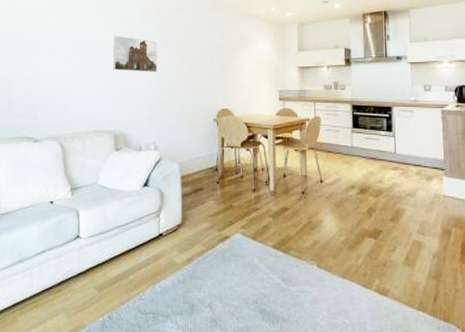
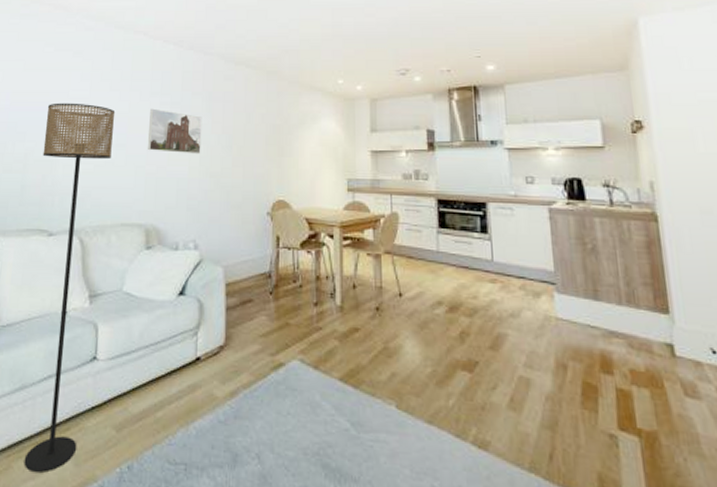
floor lamp: none [25,31,84,324] -> present [24,103,116,473]

